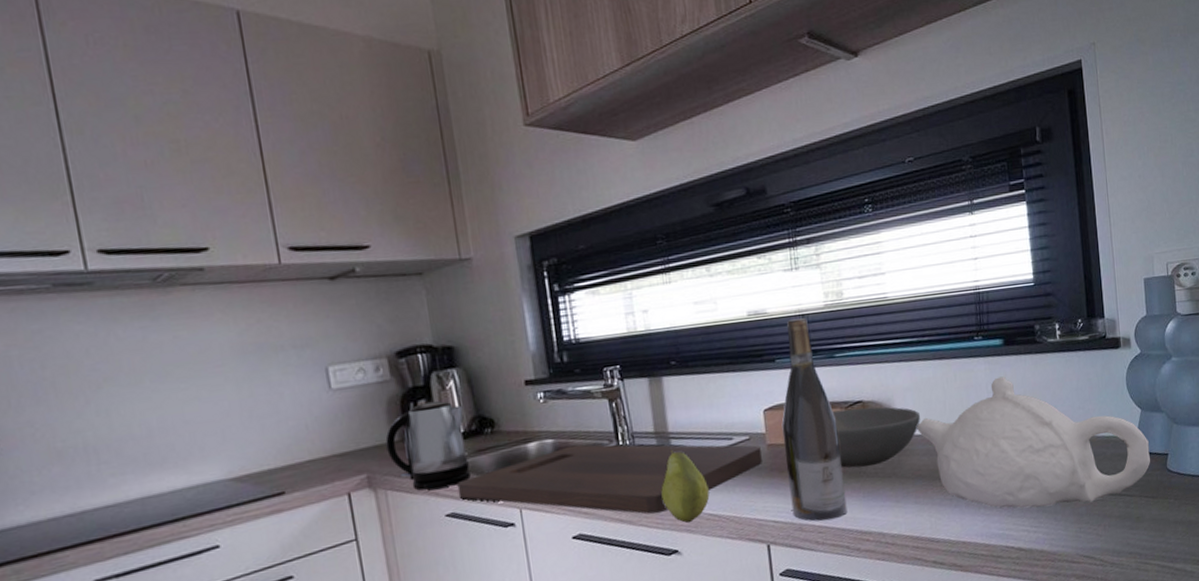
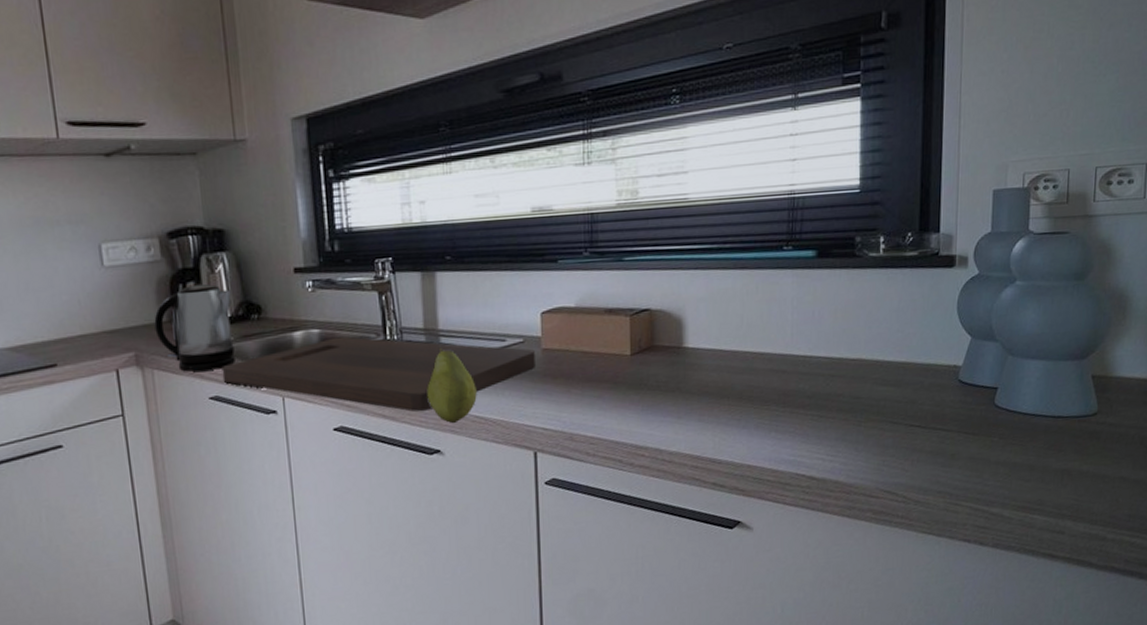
wine bottle: present [781,318,848,522] -> none [559,217,623,433]
bowl: present [832,407,920,468] -> none [615,316,713,379]
teapot: present [917,376,1151,508] -> none [708,291,977,436]

